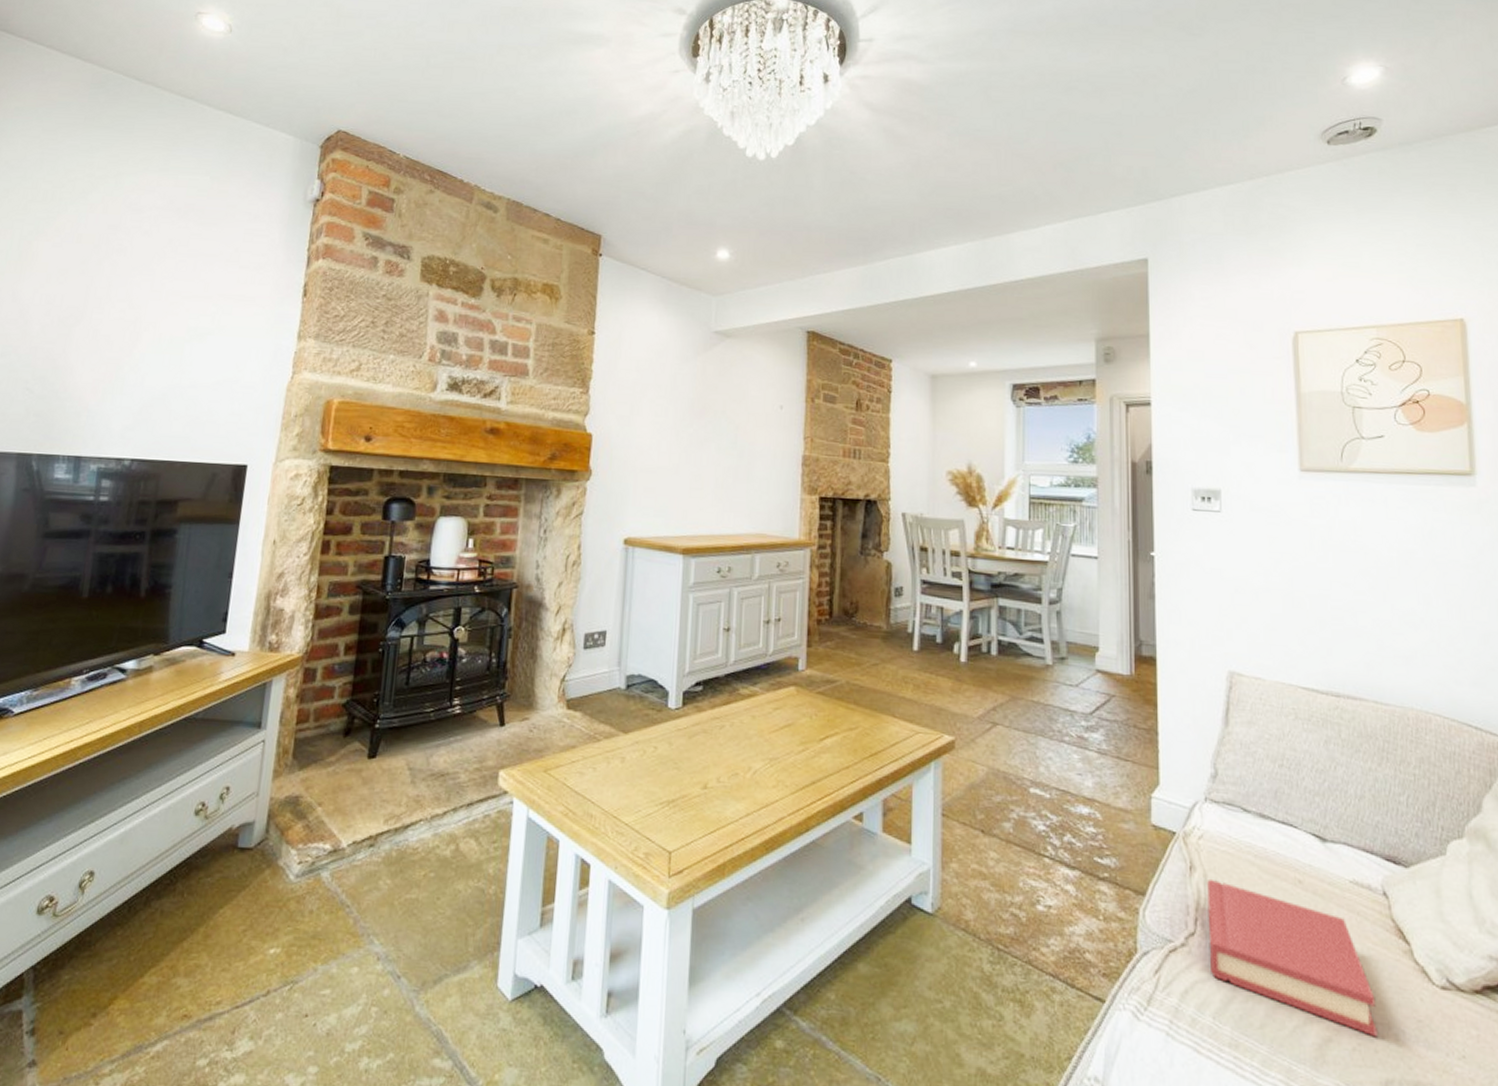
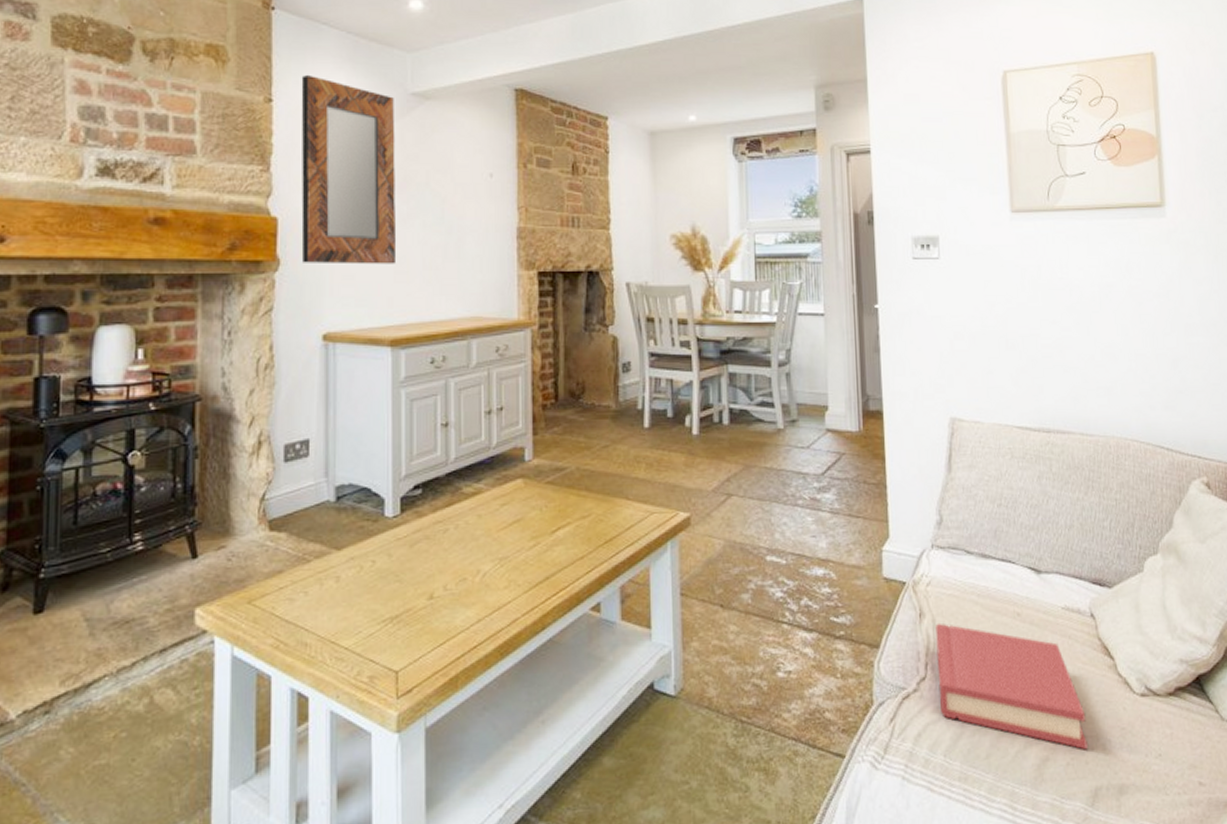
home mirror: none [611,312,699,481] -> present [301,74,395,265]

